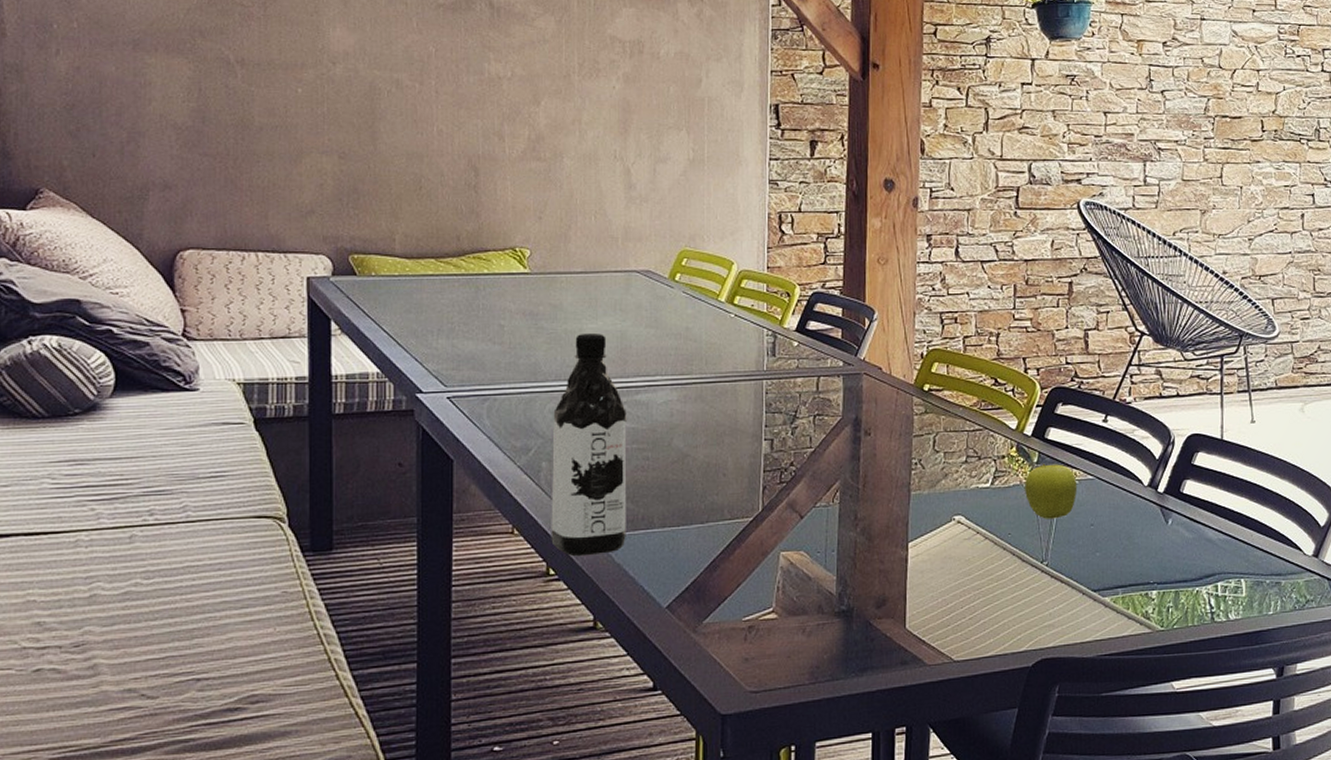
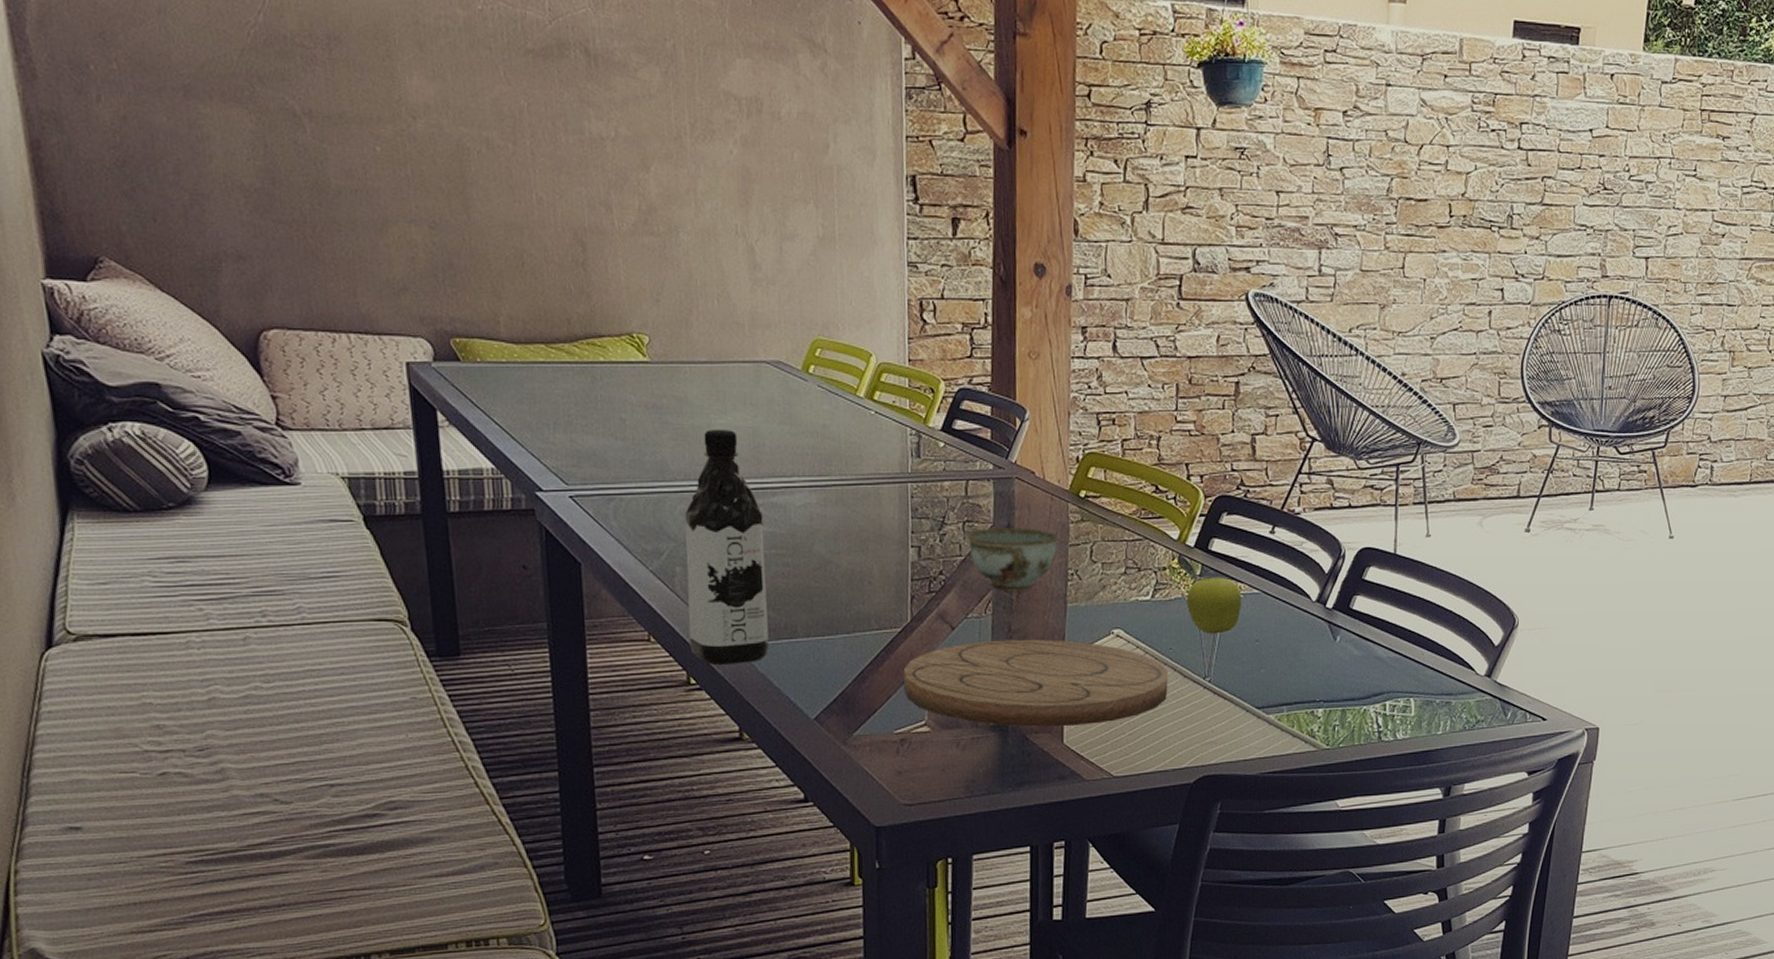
cutting board: none [753,526,1007,613] -> present [903,639,1168,727]
bowl: none [817,420,904,481] -> present [966,527,1059,591]

